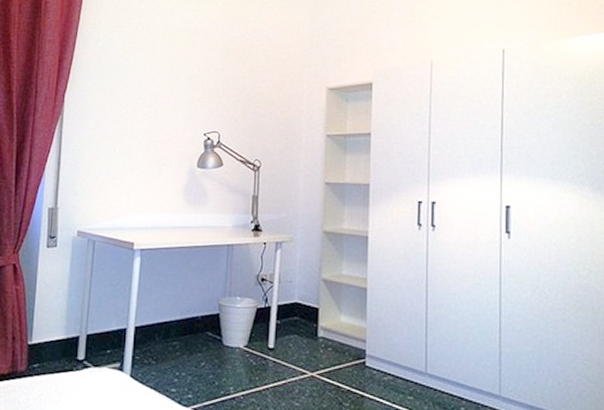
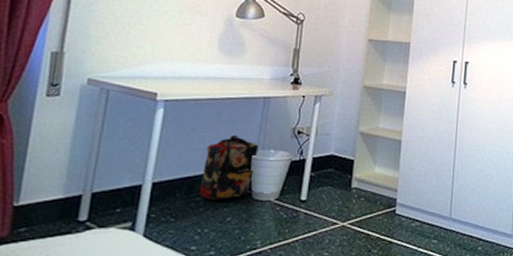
backpack: none [174,282,226,346] -> present [198,135,259,201]

